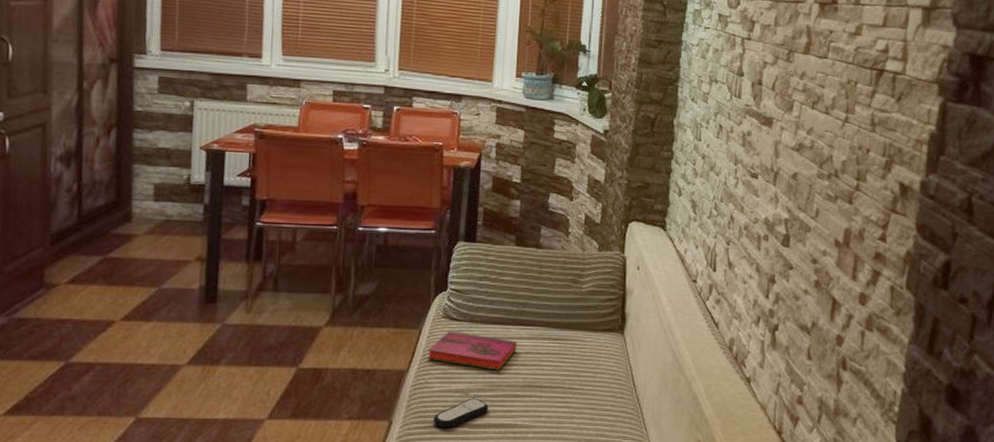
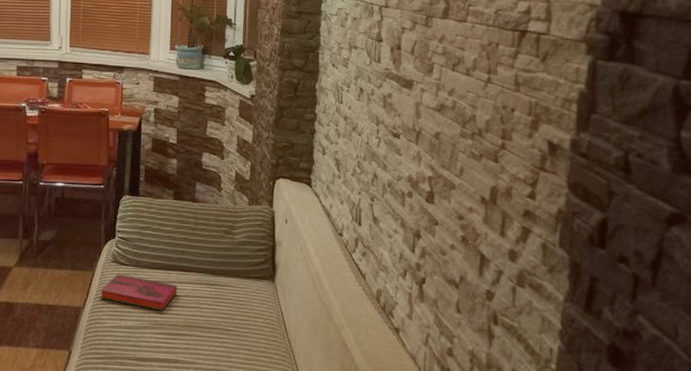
remote control: present [433,398,488,429] -> none [106,334,154,360]

